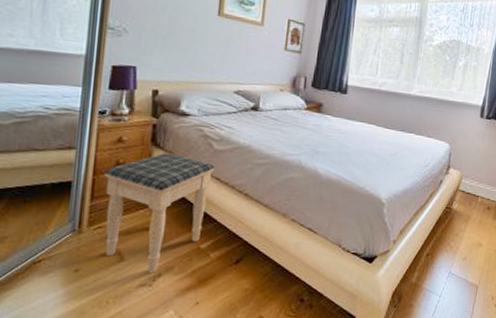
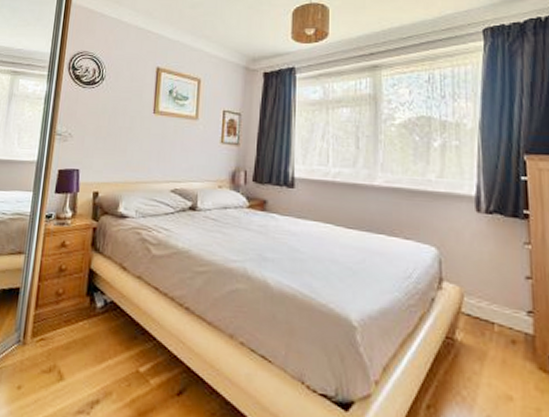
footstool: present [104,152,214,273] -> none [46,257,153,399]

